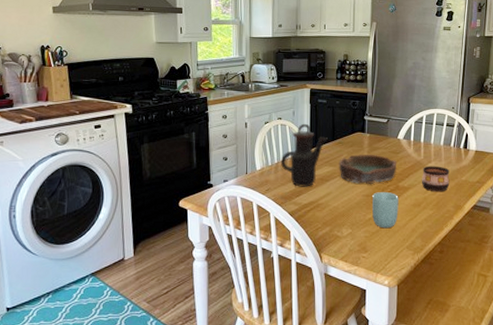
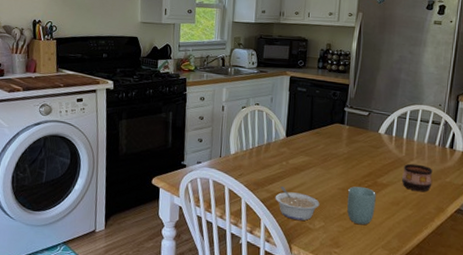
teapot: present [281,123,328,187] -> none [256,110,305,176]
legume: none [302,198,346,230] -> present [275,186,320,221]
bowl: present [339,153,397,184] -> none [315,145,377,178]

